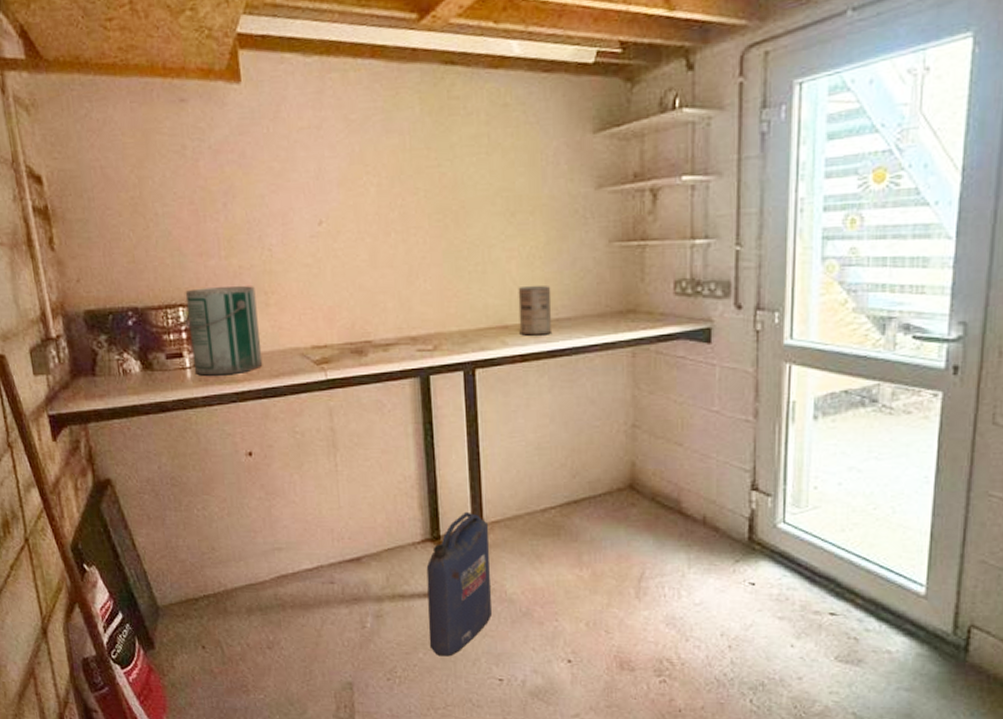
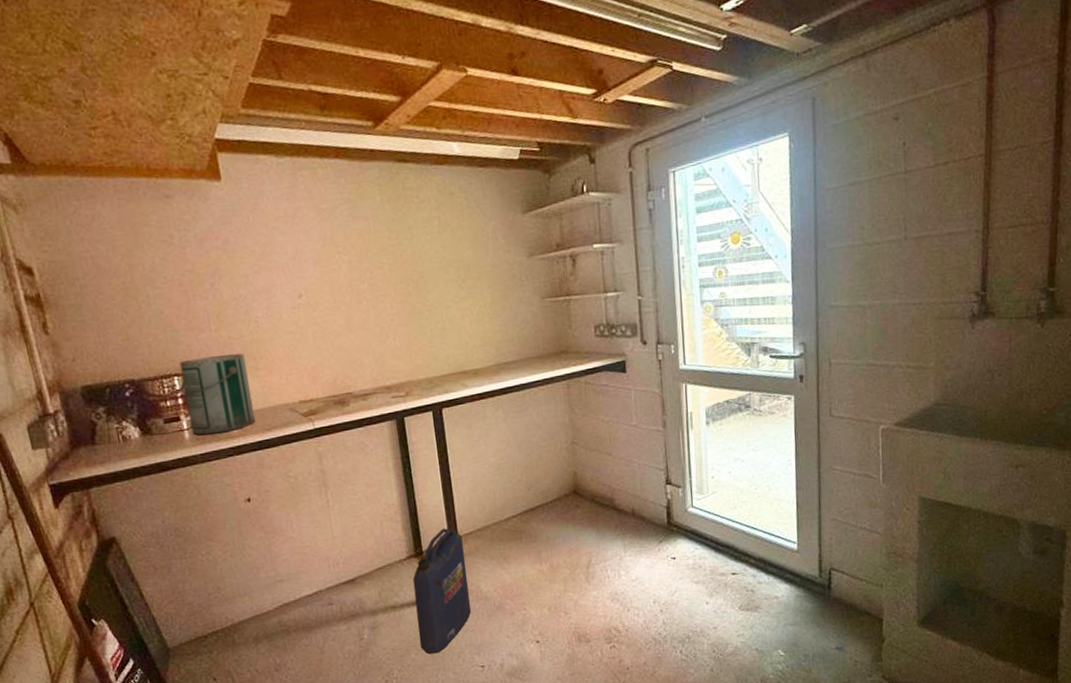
paint can: present [518,285,552,336] -> none [472,336,502,378]

